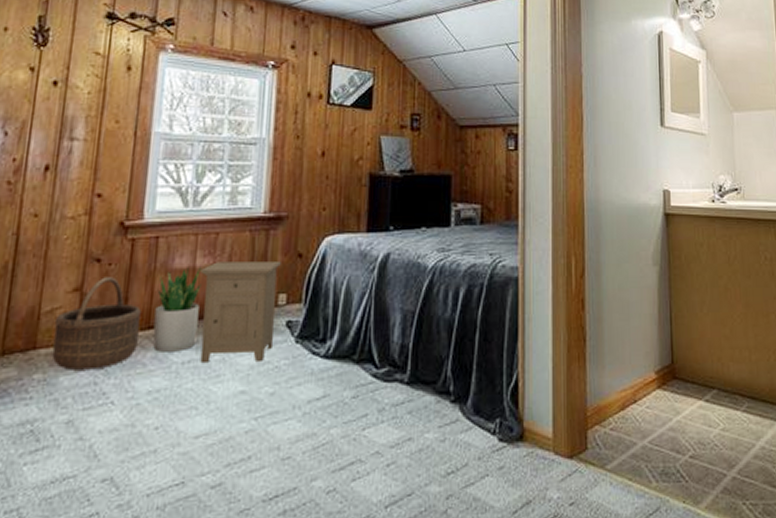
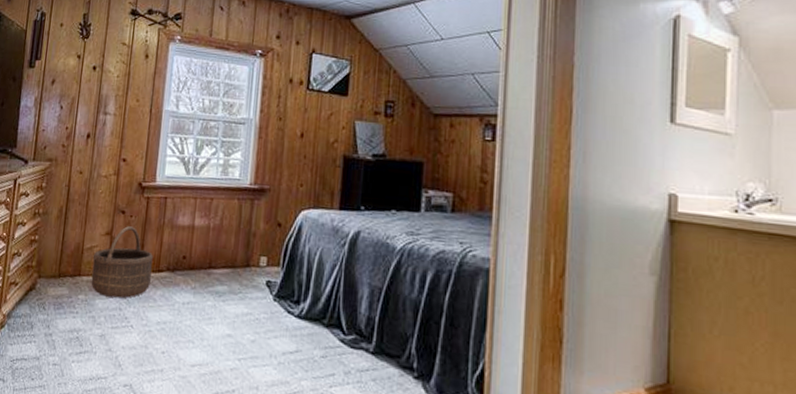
planter: present [153,267,201,352] -> none [161,225,199,294]
nightstand: present [200,262,281,364] -> none [196,223,263,312]

